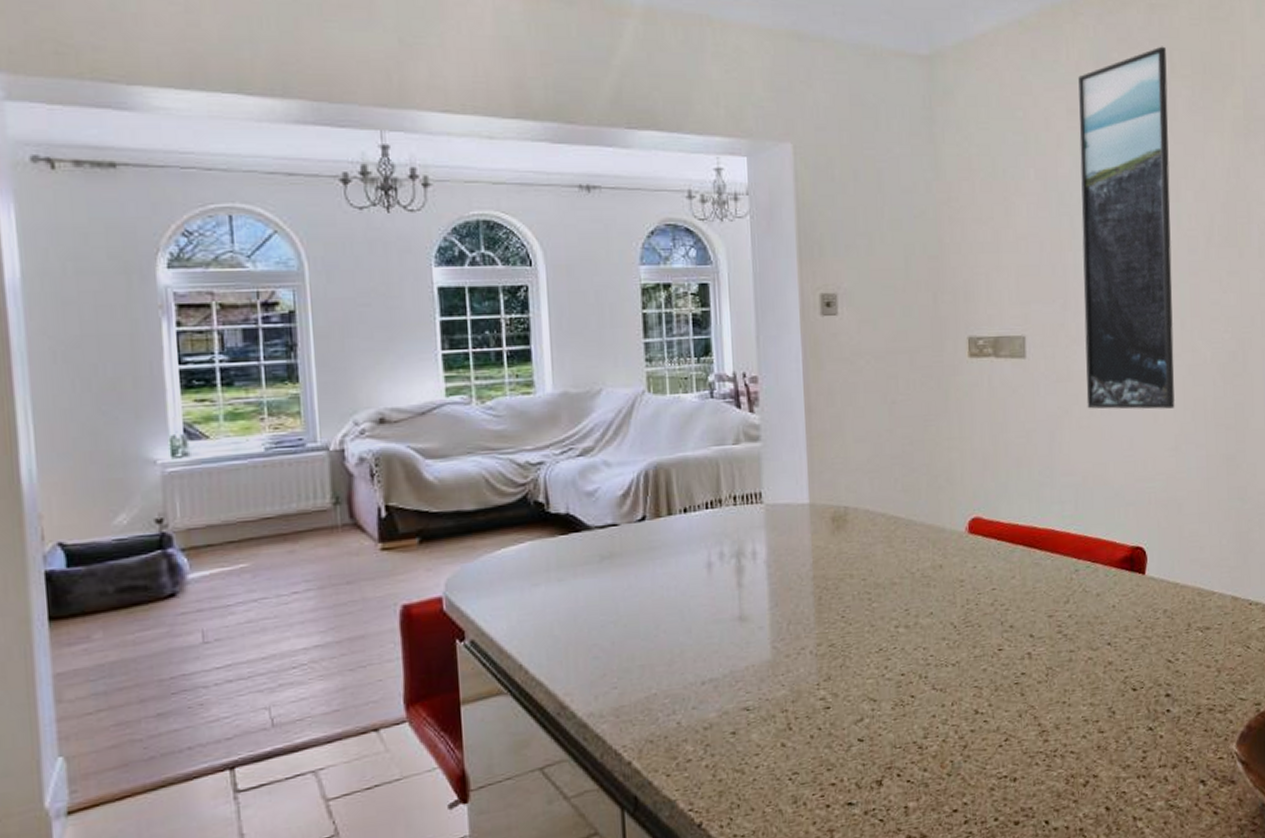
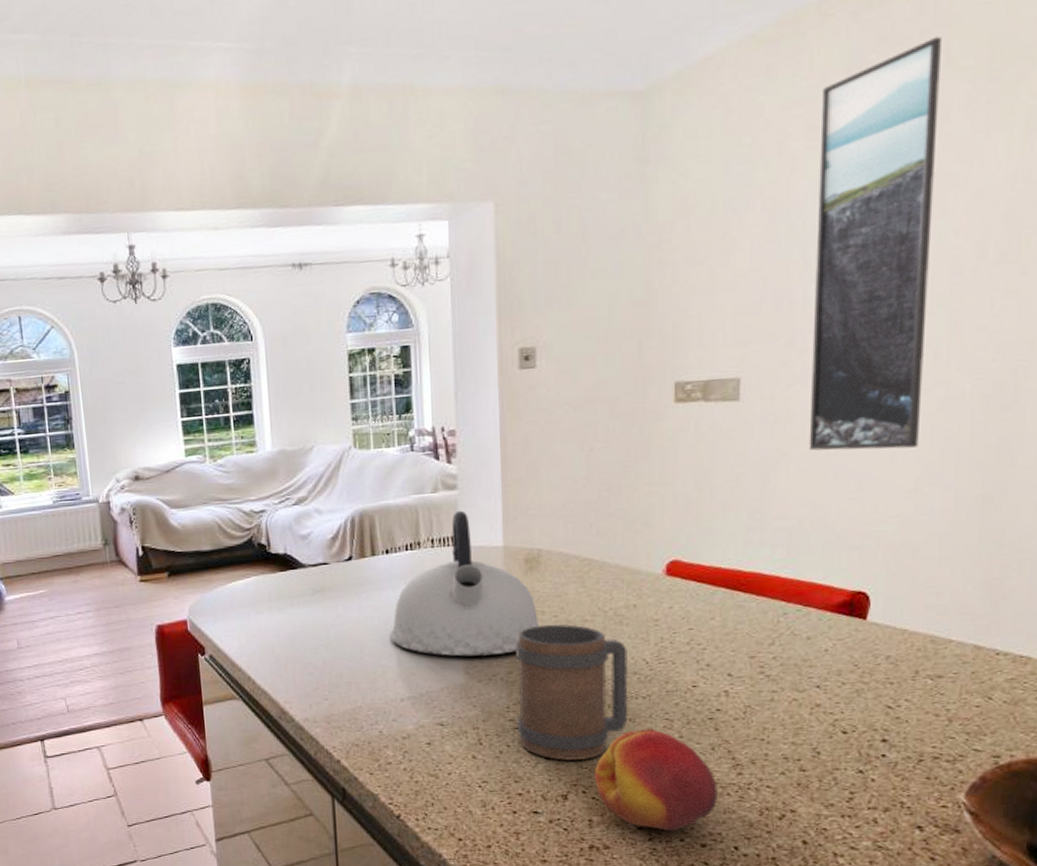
kettle: none [689,464,848,629] -> present [390,510,540,657]
mug: none [824,588,939,741] -> present [515,624,628,761]
fruit: none [908,698,1027,811] -> present [594,729,717,832]

